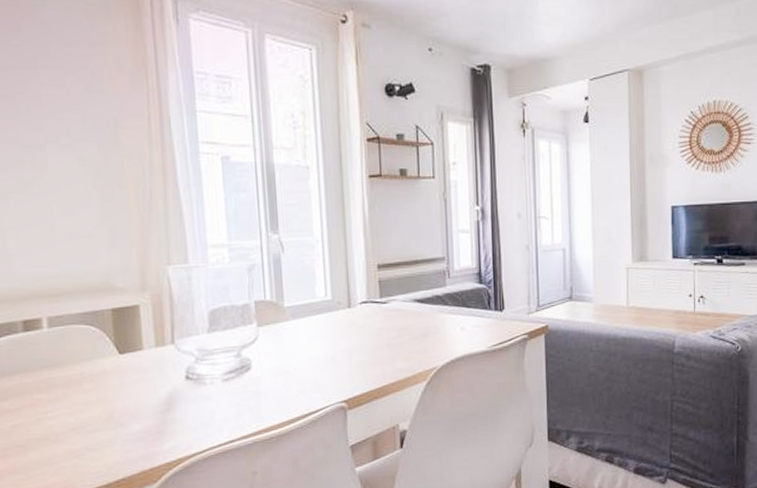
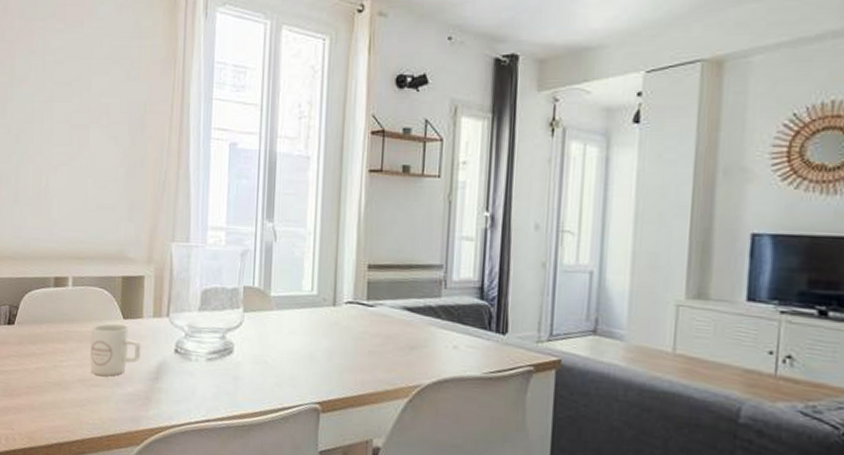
mug: none [80,360,146,420] -> present [90,323,141,376]

